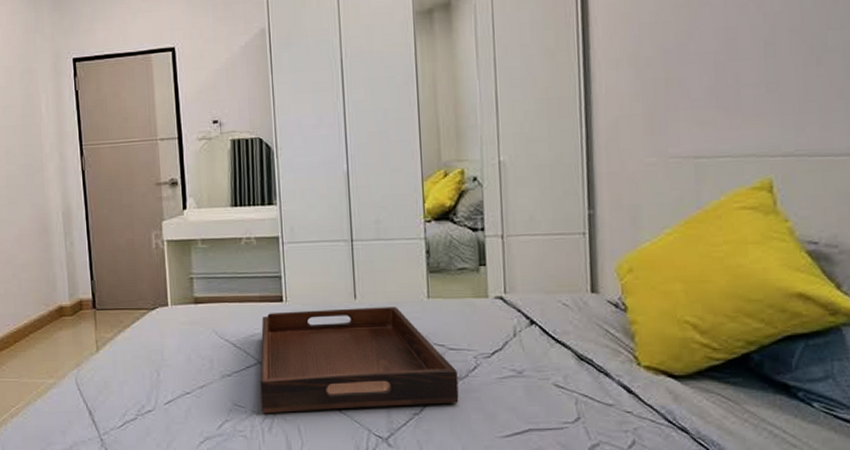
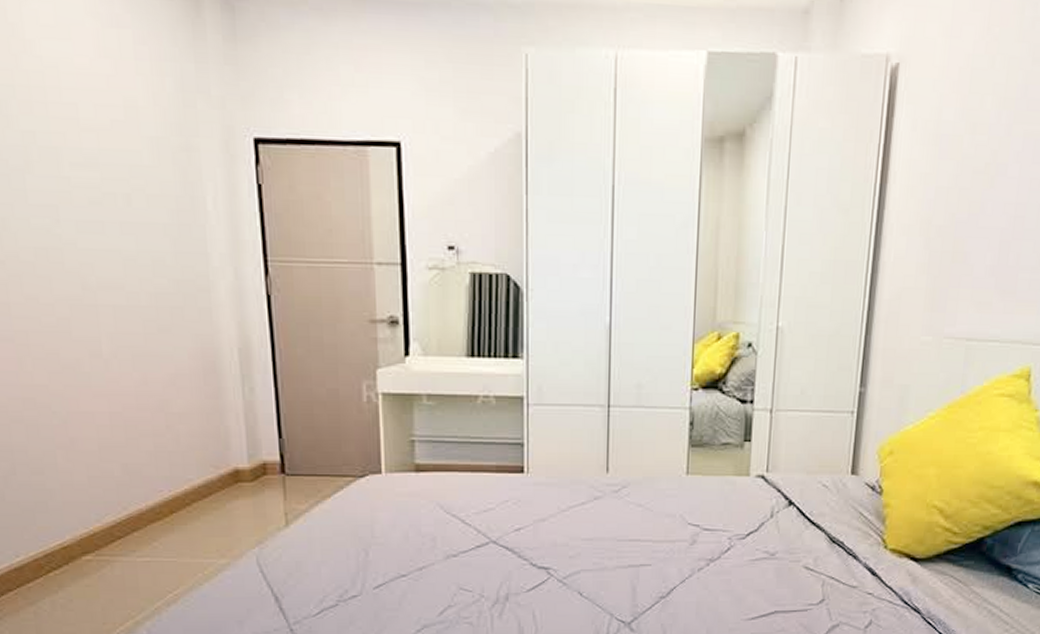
serving tray: present [260,307,459,414] -> none [492,482,710,599]

